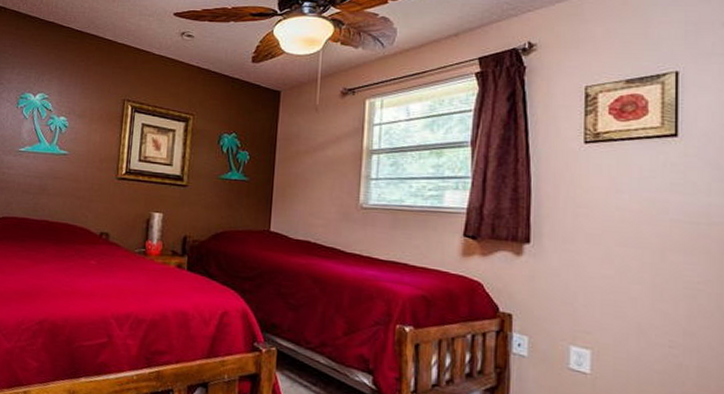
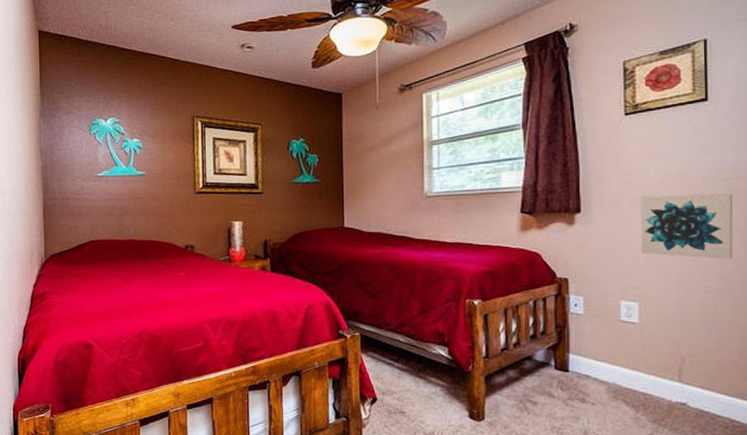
wall art: none [595,232,704,313] -> present [640,192,734,259]

